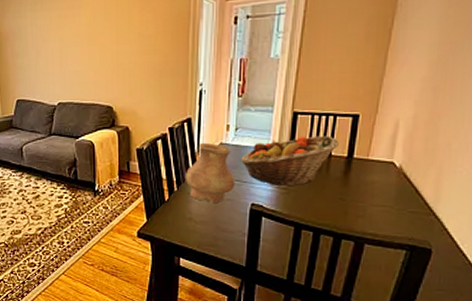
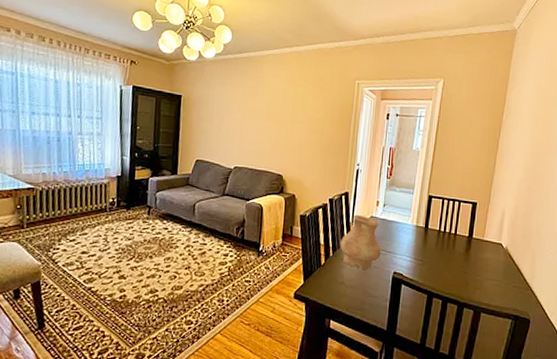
fruit basket: present [241,135,339,185] -> none [387,216,462,258]

